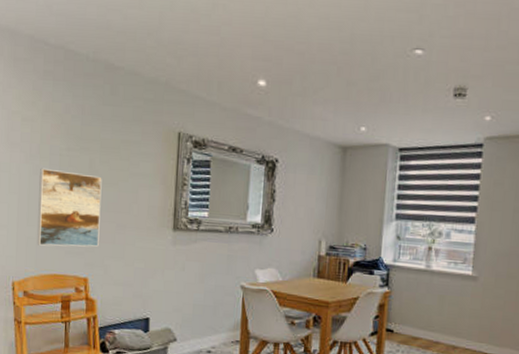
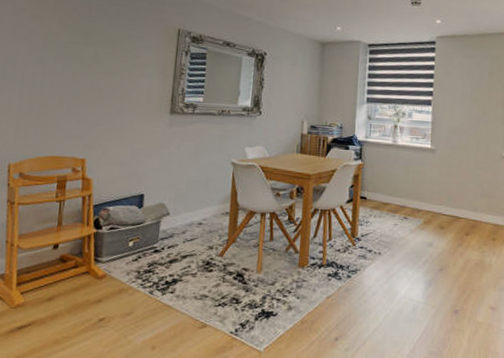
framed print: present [37,168,102,247] -> none [36,59,105,130]

